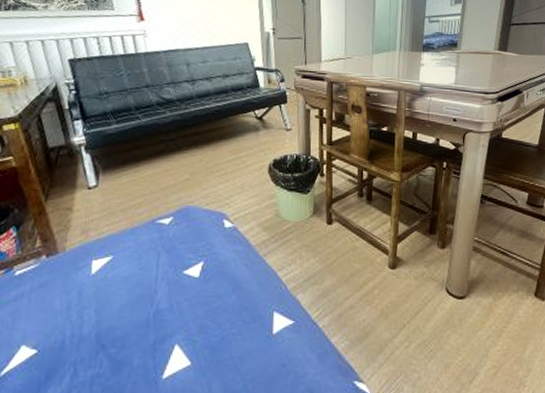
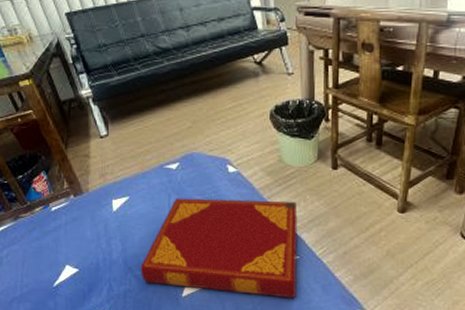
hardback book: none [115,257,294,373] -> present [140,198,298,299]

